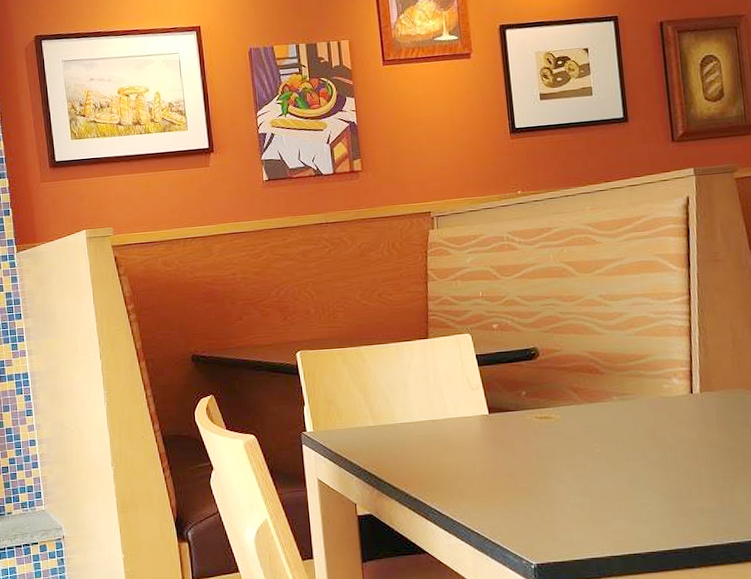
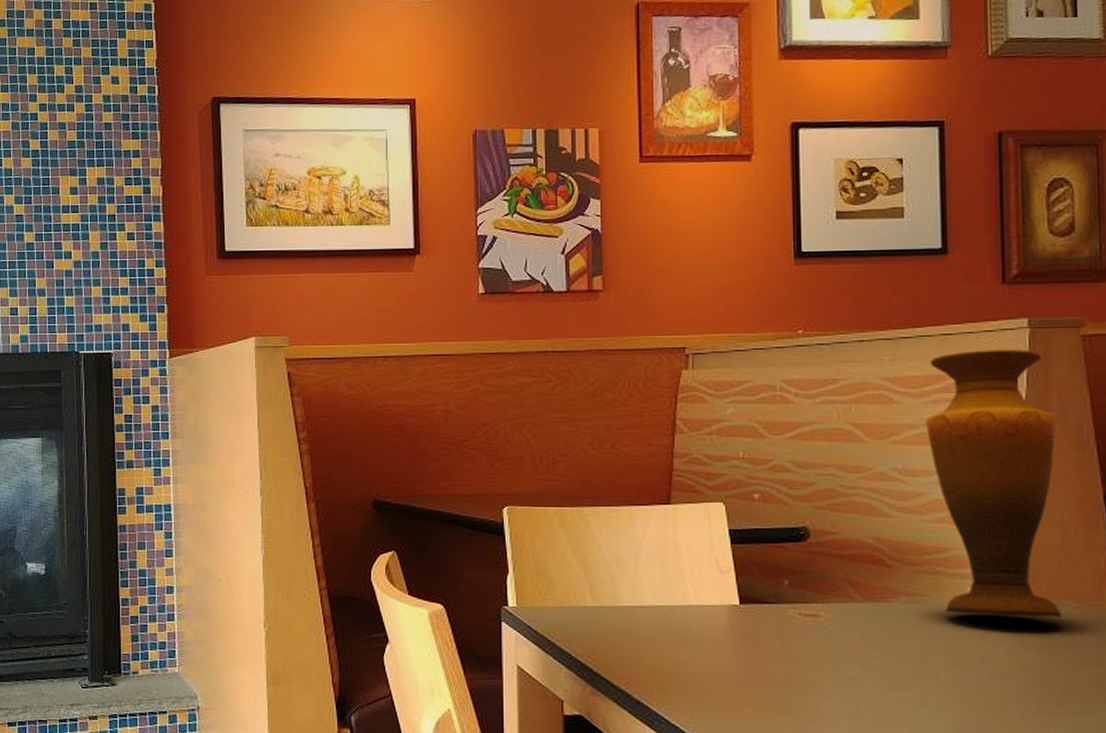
vase: none [621,193,737,406] -> present [925,349,1062,617]

